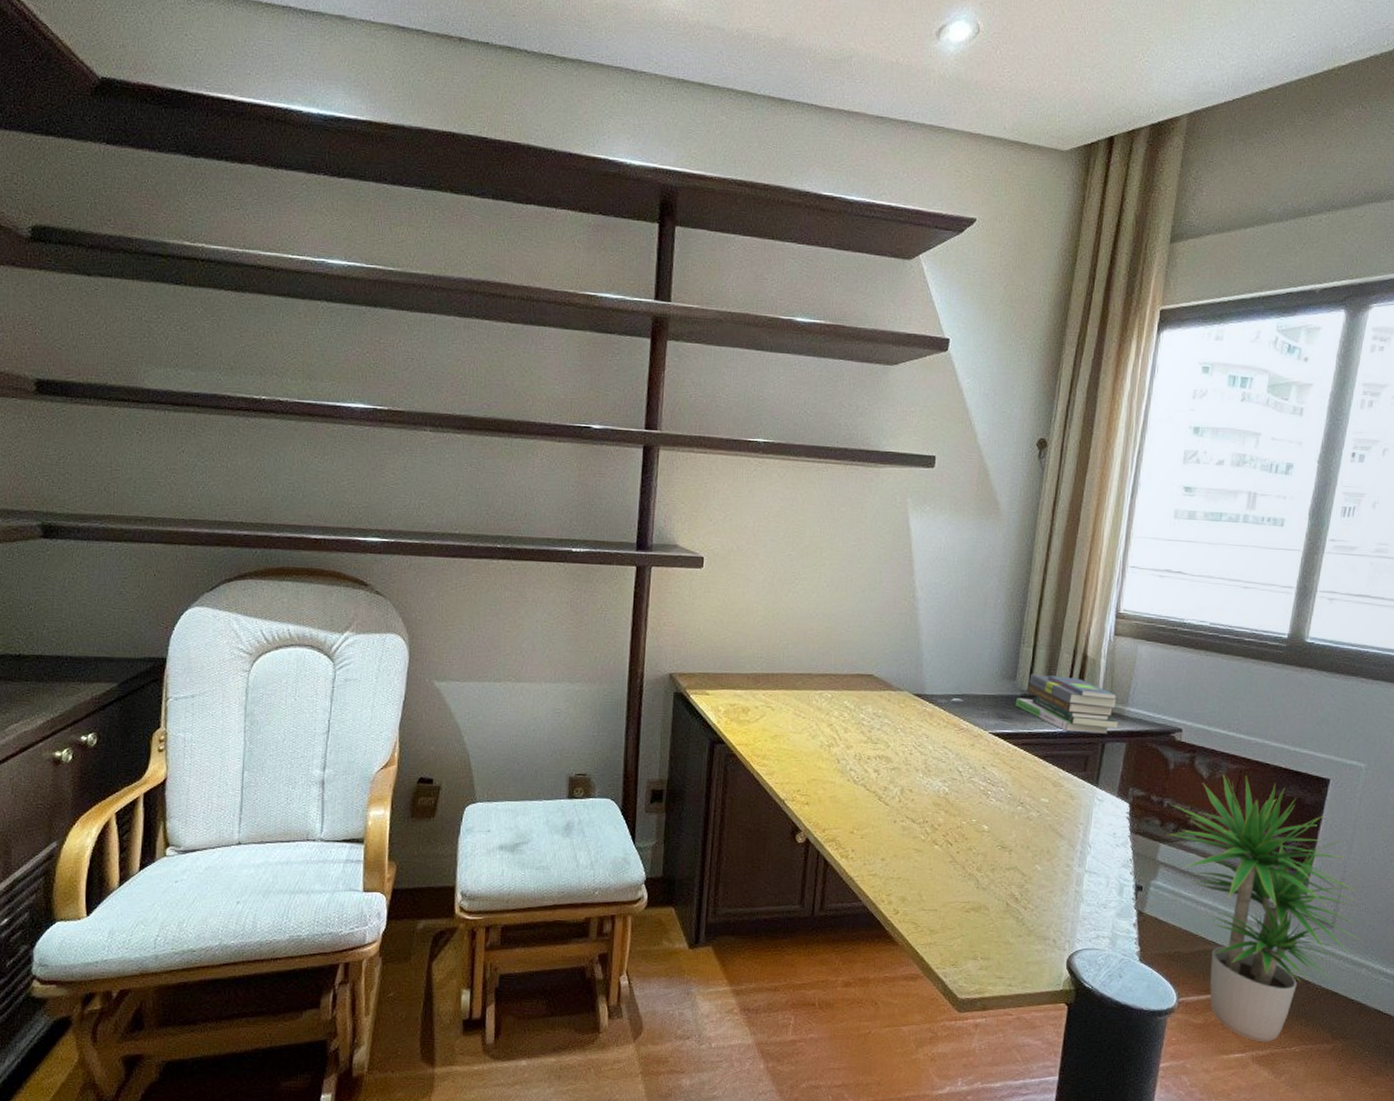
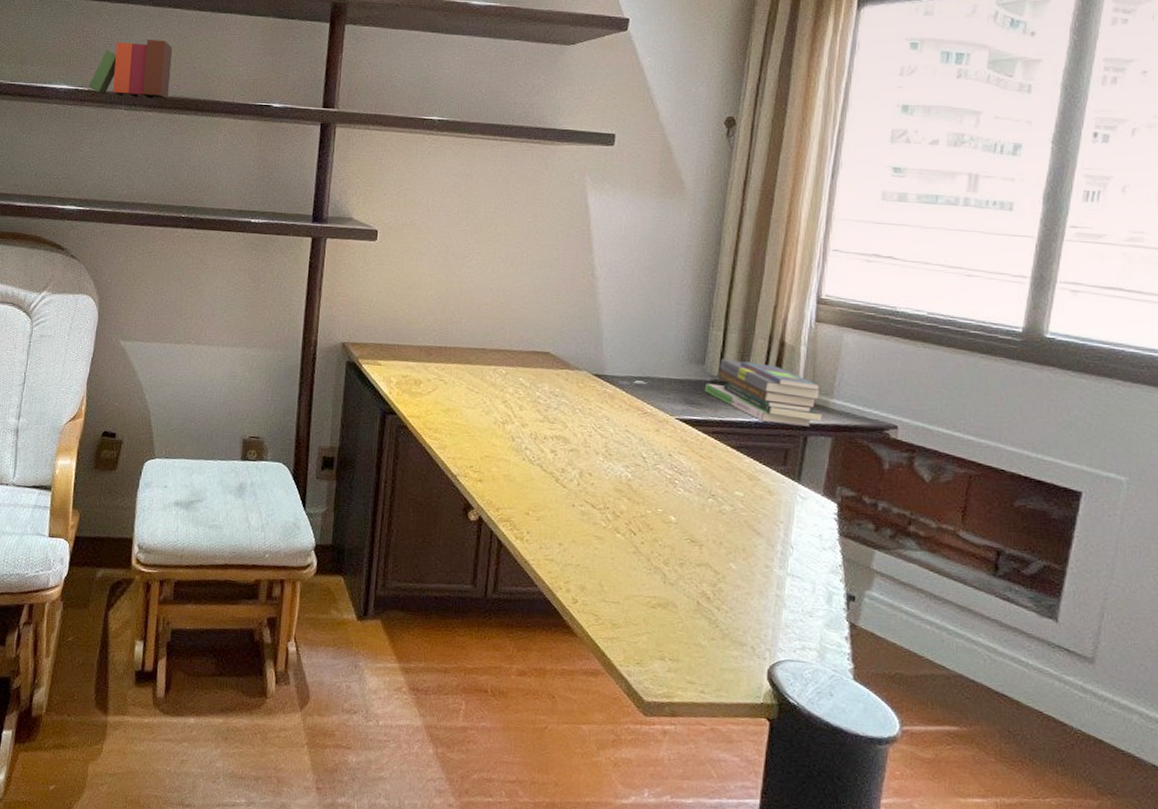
books: none [388,354,482,421] -> present [88,39,173,100]
potted plant: present [1167,774,1363,1043] -> none [882,478,1133,790]

